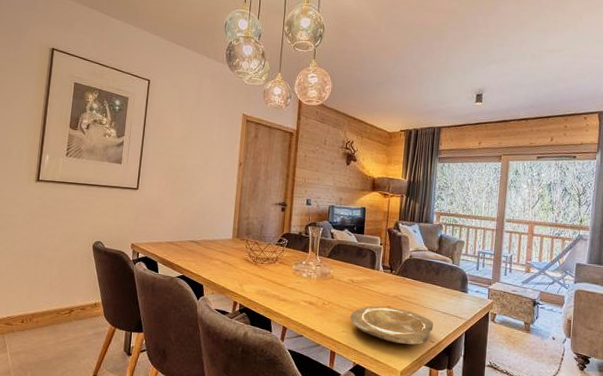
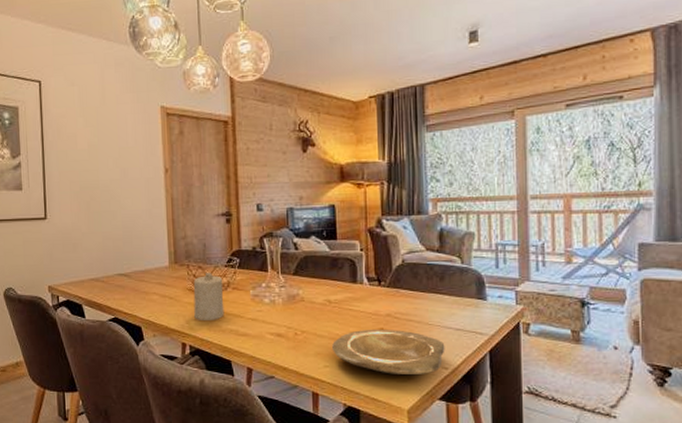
candle: none [246,248,273,286] -> present [193,273,225,320]

